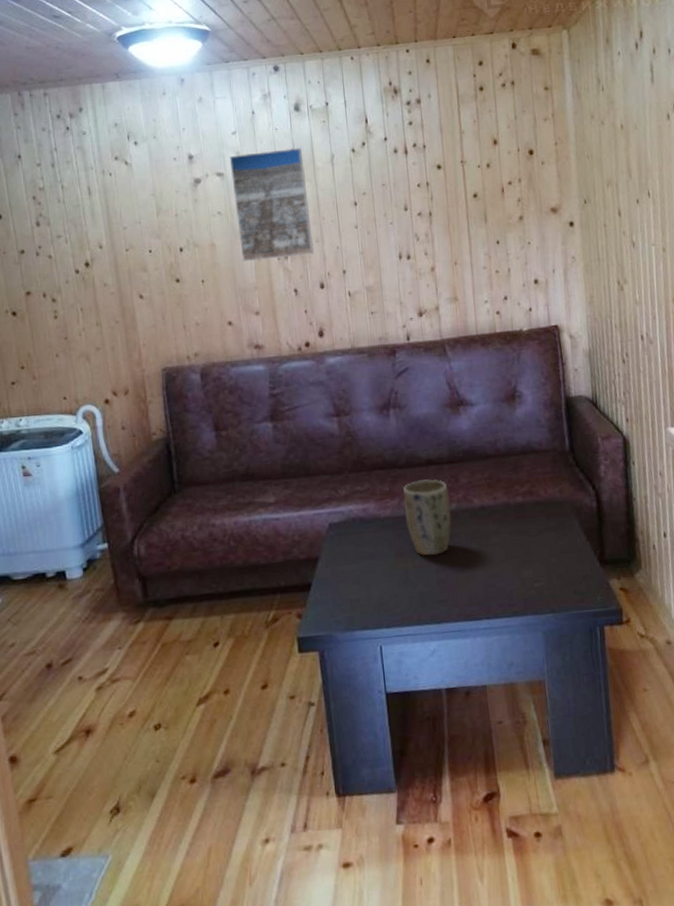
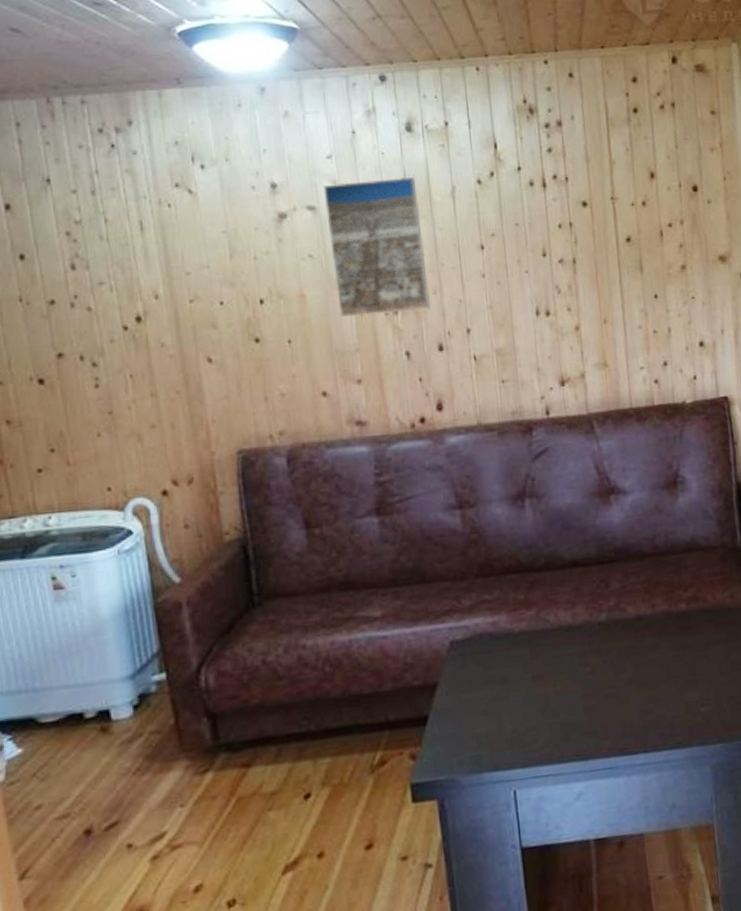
plant pot: present [402,479,452,556] -> none [541,584,601,678]

